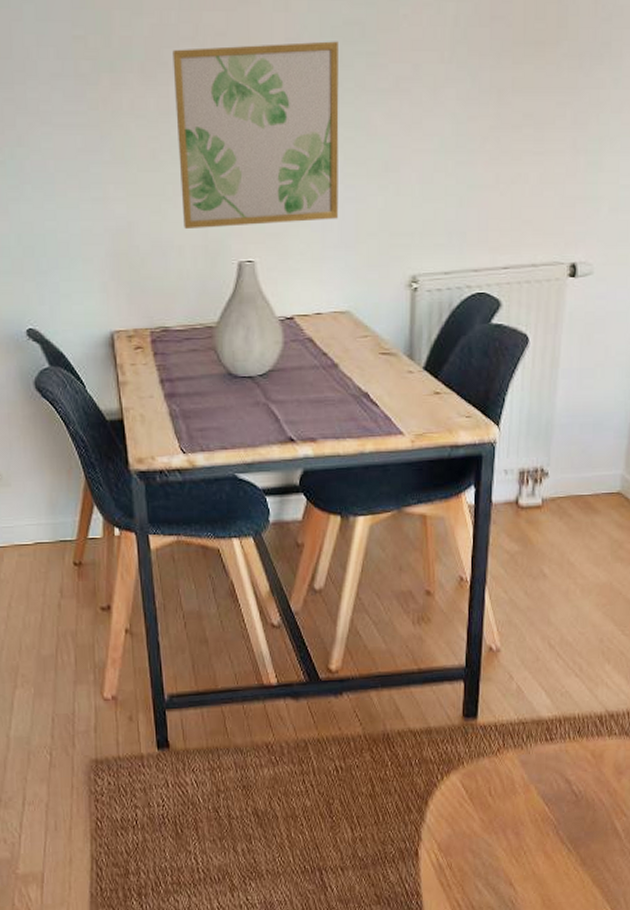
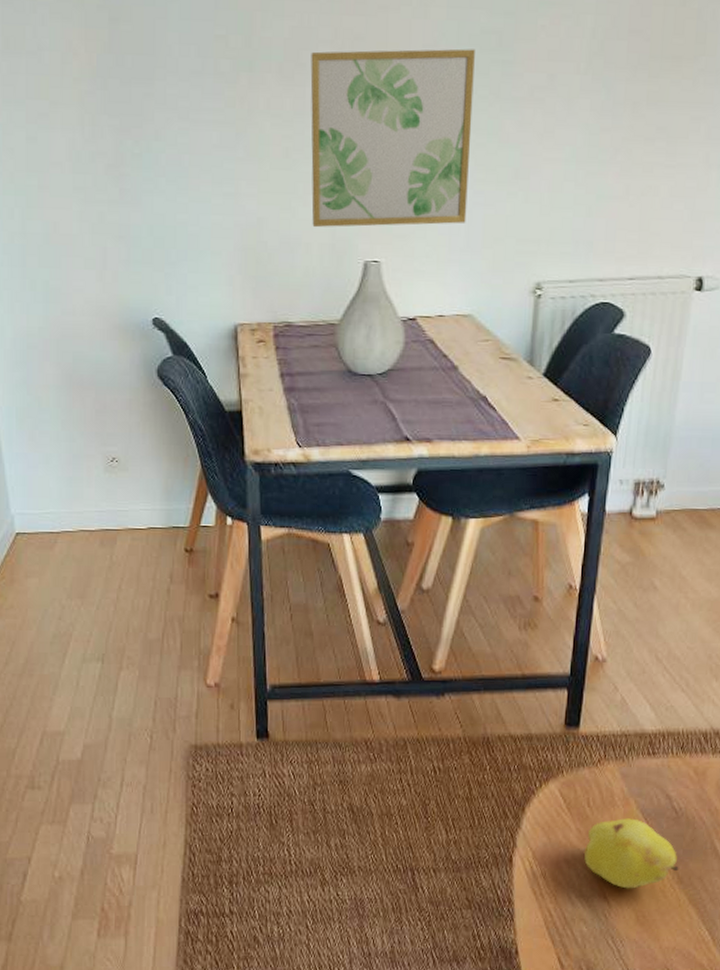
fruit: none [489,804,583,874] -> present [584,818,680,889]

